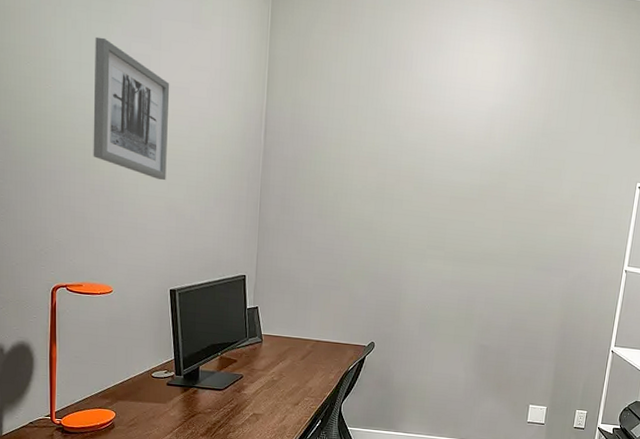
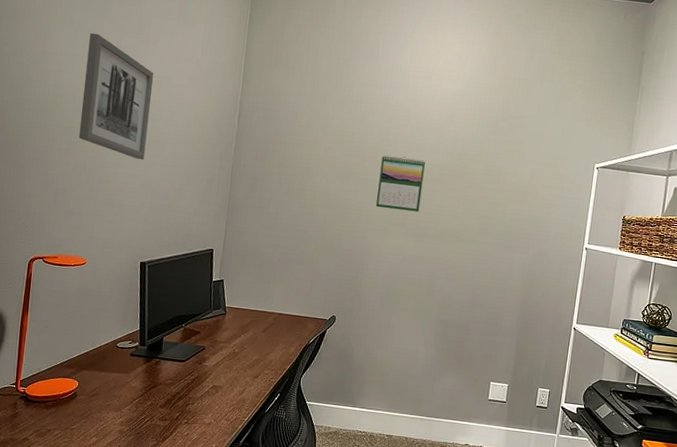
calendar: none [412,174,463,235] -> present [375,155,425,212]

